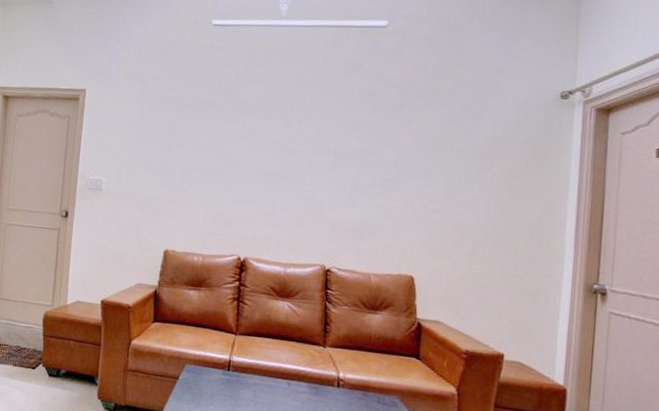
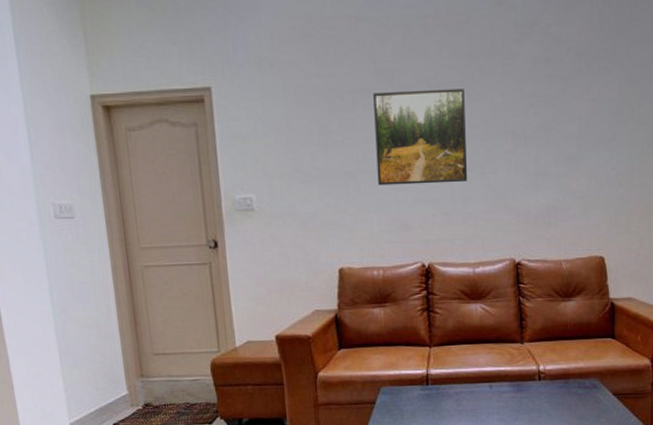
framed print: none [208,106,295,190] -> present [373,89,468,186]

